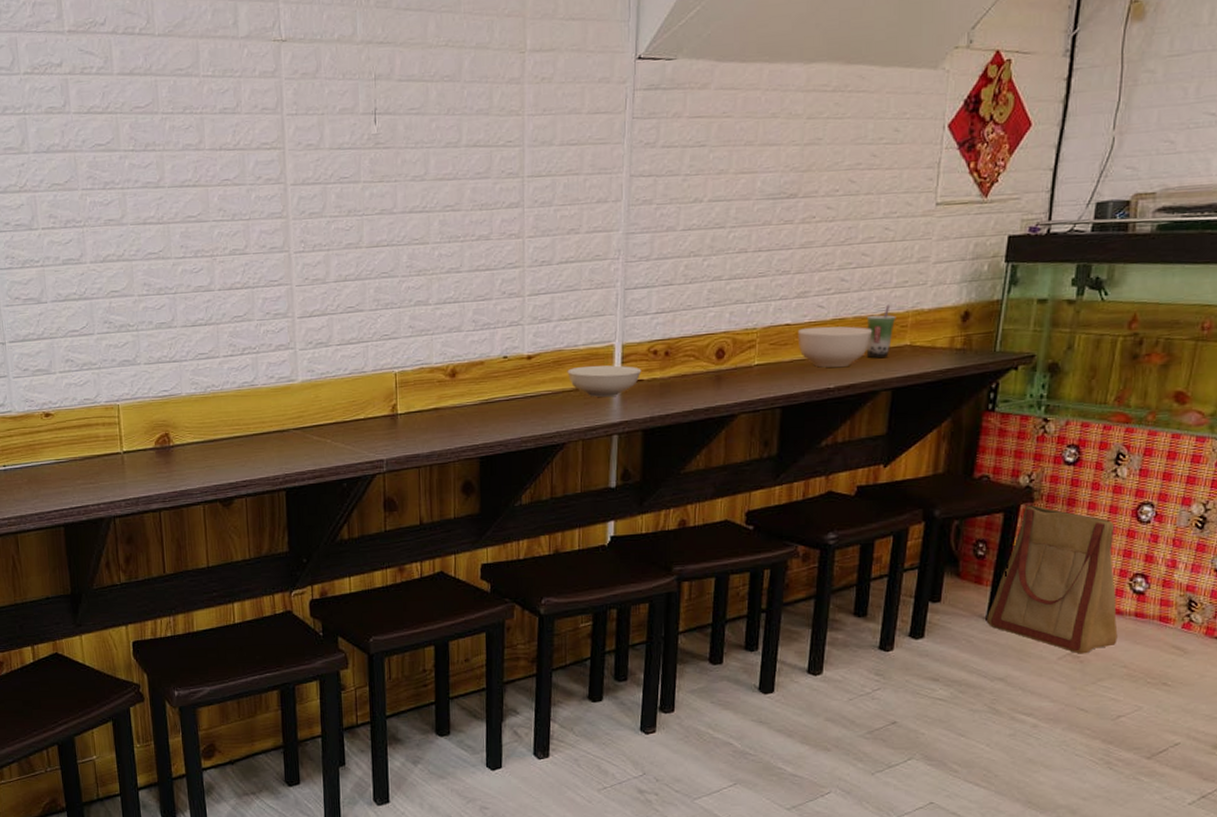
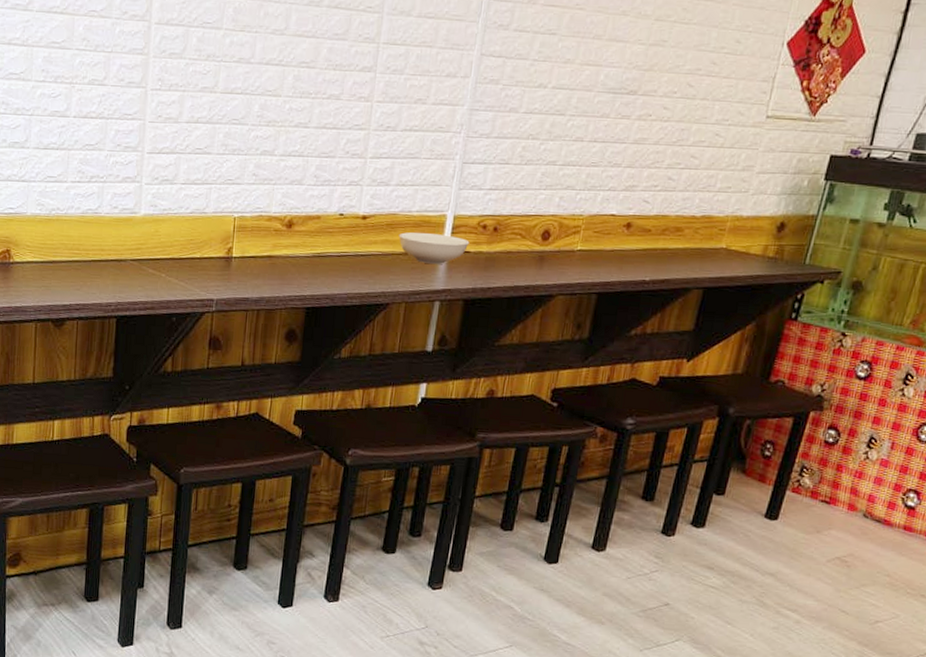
bowl: present [797,326,873,368] -> none [621,220,693,262]
beverage cup: present [866,304,896,359] -> none [683,207,716,258]
shopping bag: present [987,504,1118,654] -> none [765,412,894,560]

